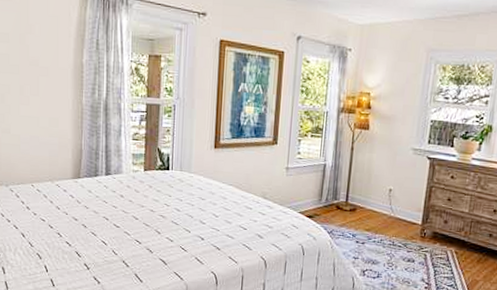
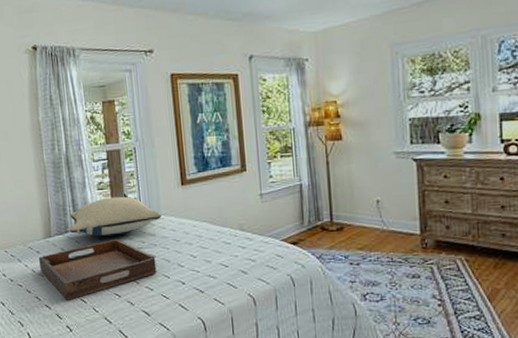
serving tray: none [65,189,179,240] -> present [39,238,157,300]
pillow: none [99,148,191,186] -> present [69,196,162,237]

